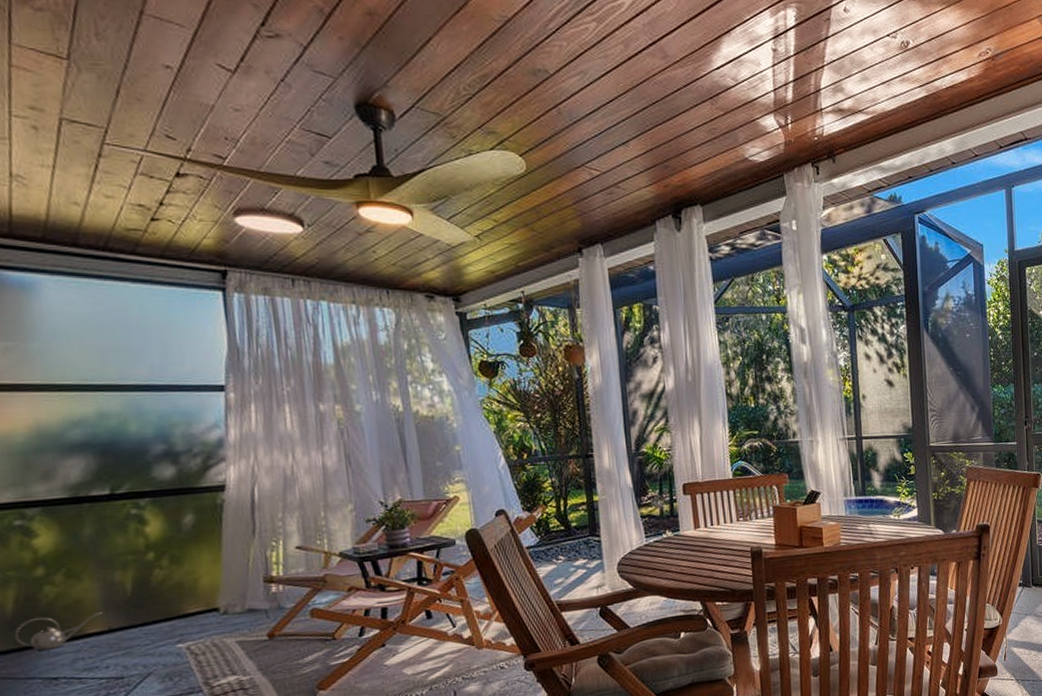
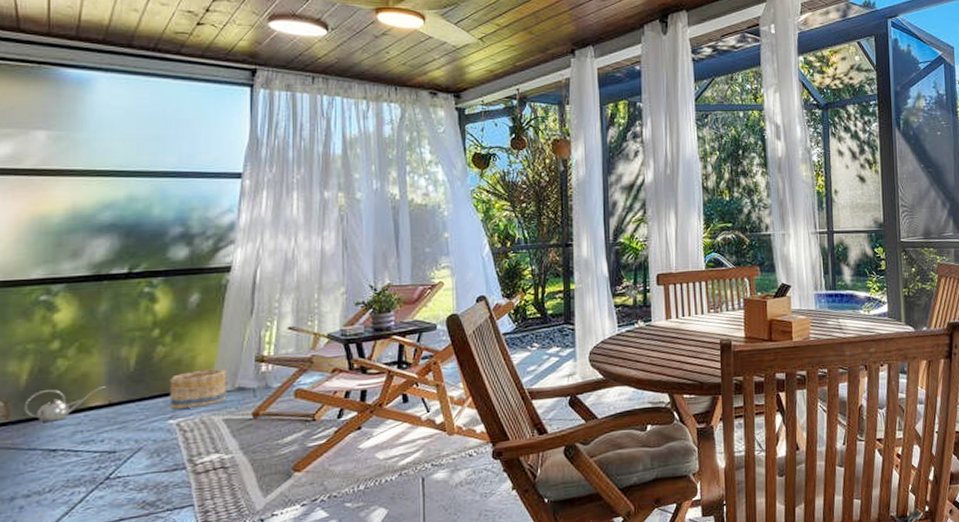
basket: none [173,590,237,633] -> present [170,368,227,410]

